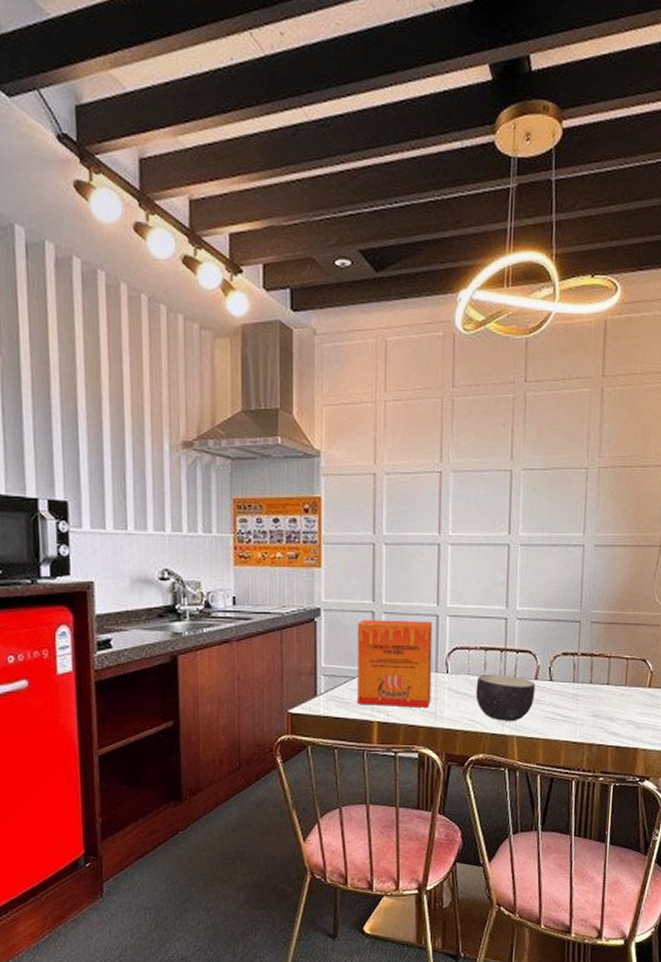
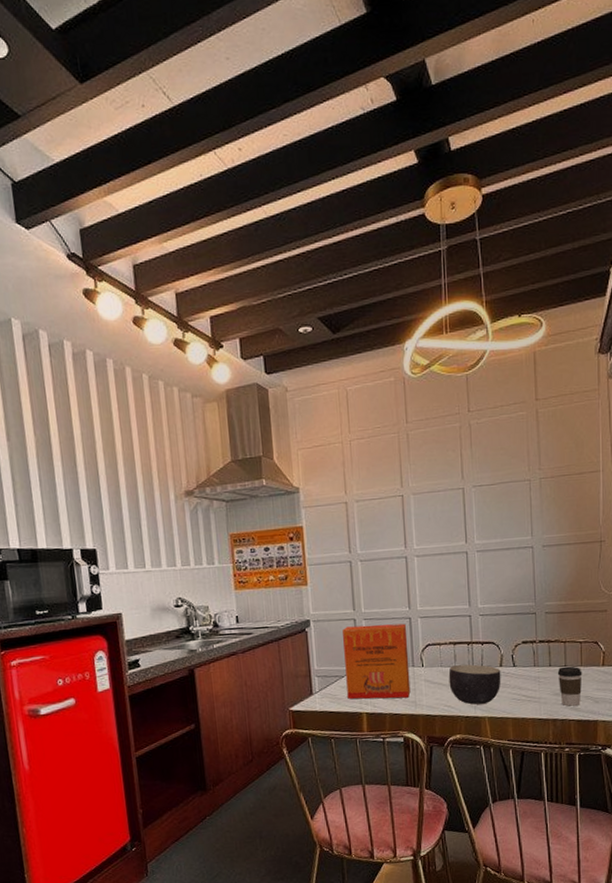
coffee cup: none [598,685,626,730] -> present [557,666,582,706]

